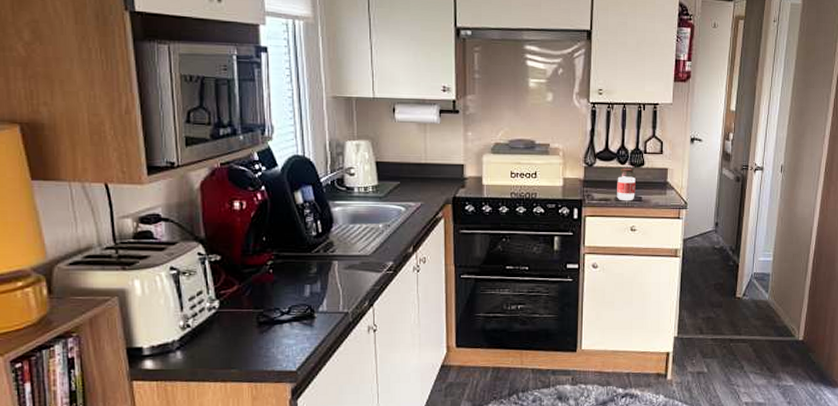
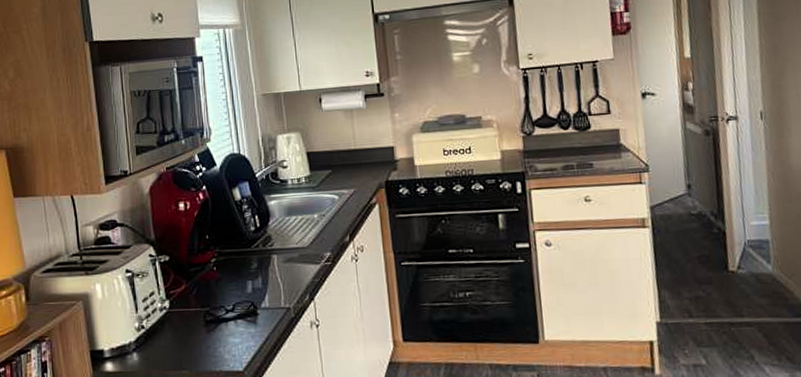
jar: present [617,168,636,201] -> none [561,133,585,170]

